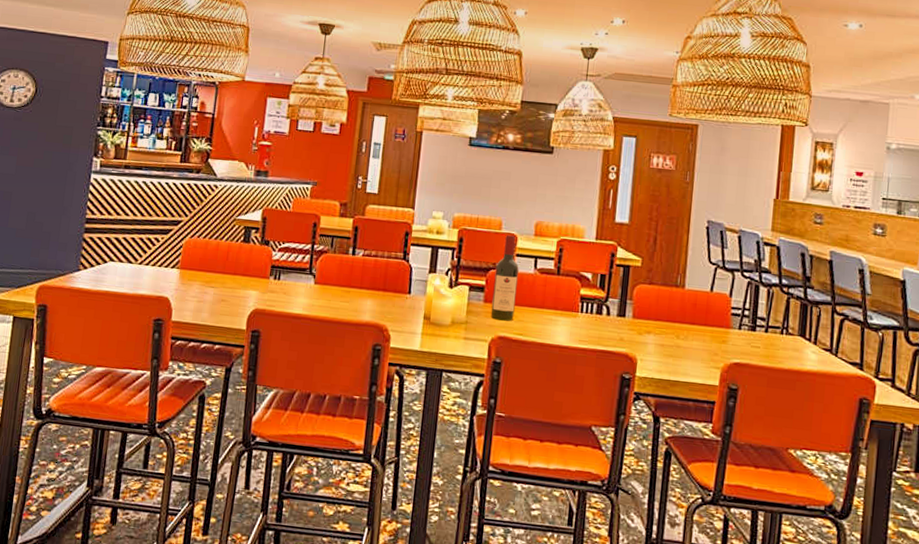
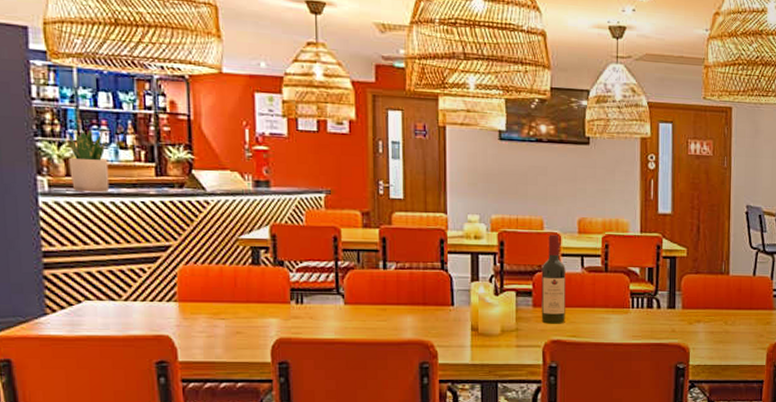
planter: none [117,121,148,174] -> present [68,128,110,193]

